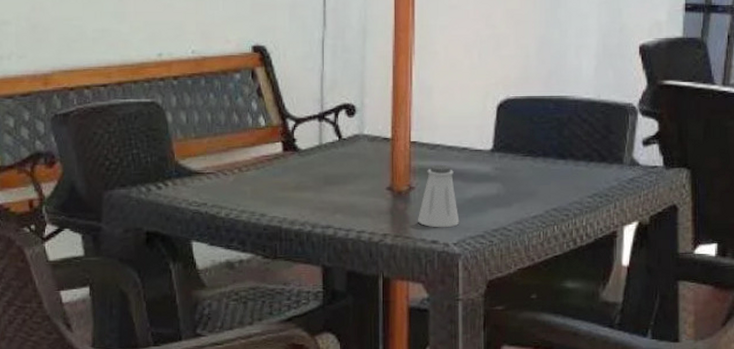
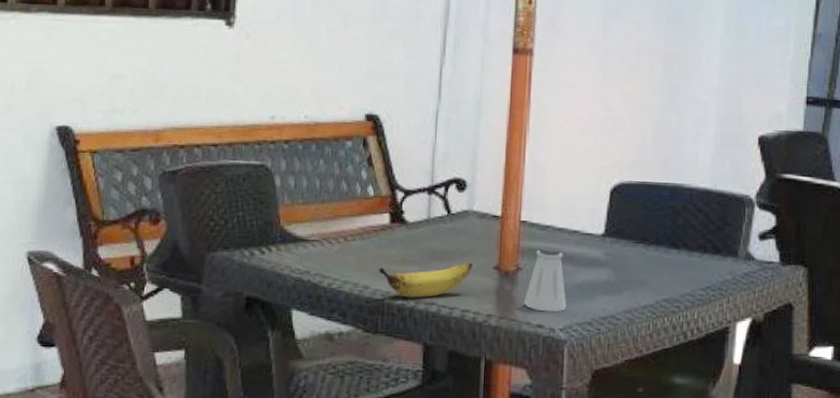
banana: none [274,185,367,223] -> present [378,262,473,298]

